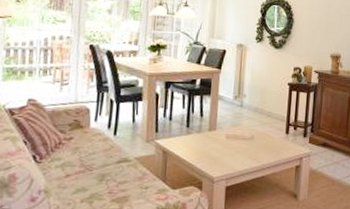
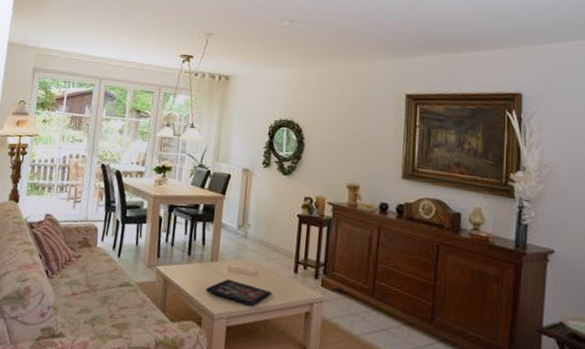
decorative tray: none [205,145,267,166] -> present [205,279,272,306]

